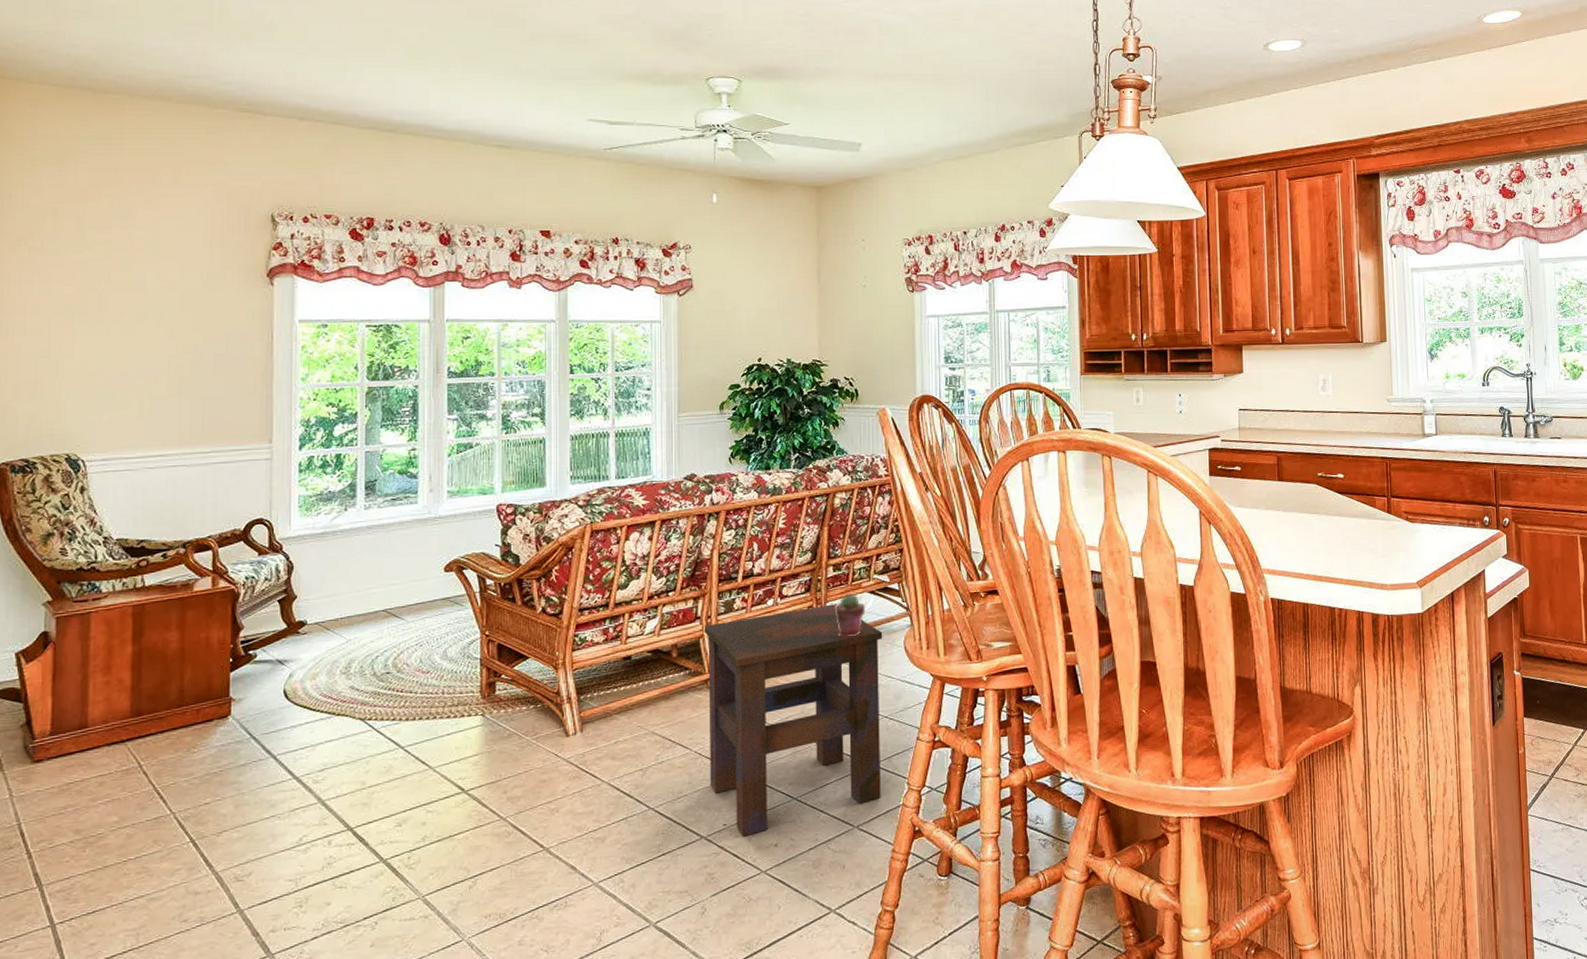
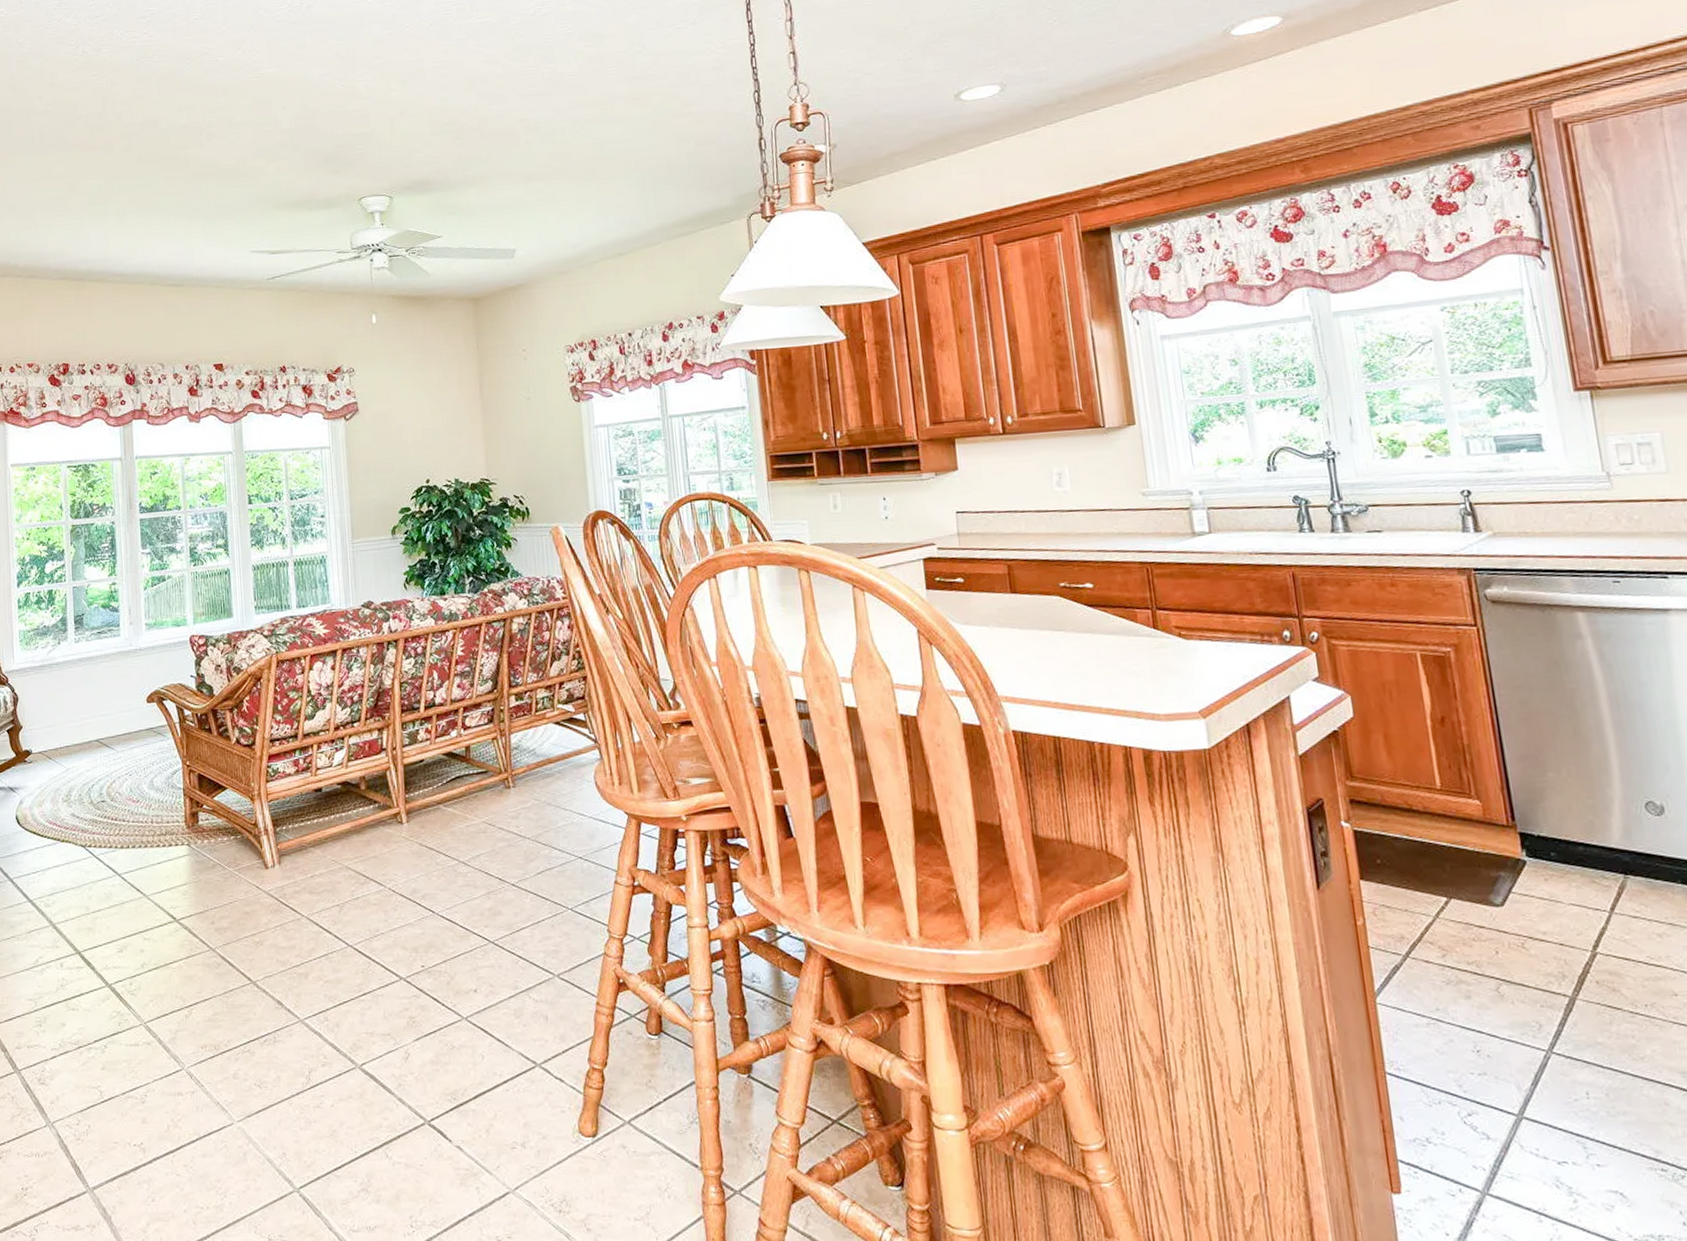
side table: present [704,604,883,837] -> none [389,735,581,980]
potted succulent: present [834,593,866,638] -> none [519,724,552,771]

